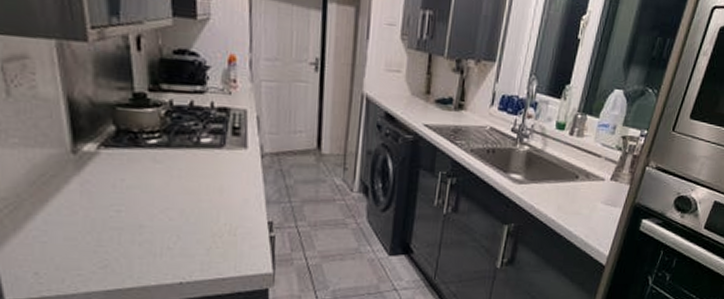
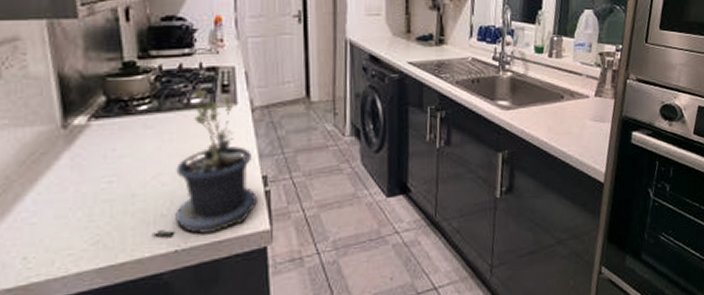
potted plant: none [157,128,263,271] -> present [151,89,259,237]

